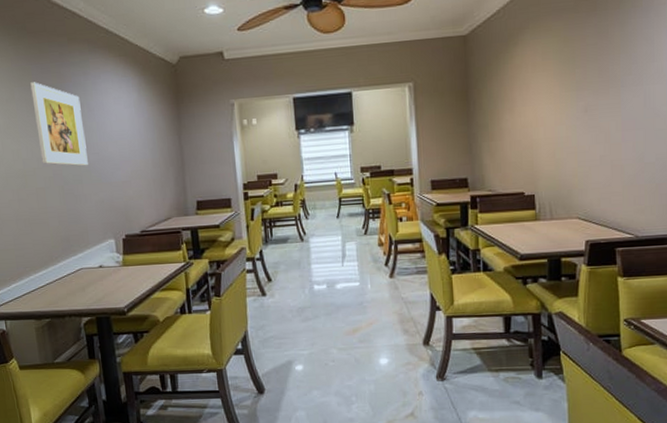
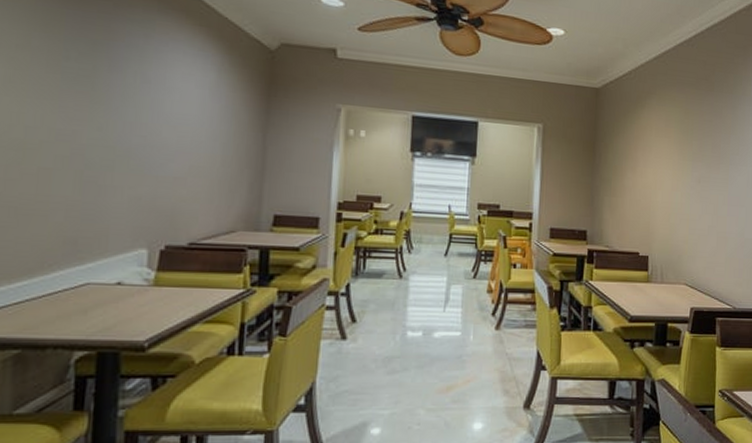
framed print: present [30,82,88,166] -> none [55,30,132,150]

